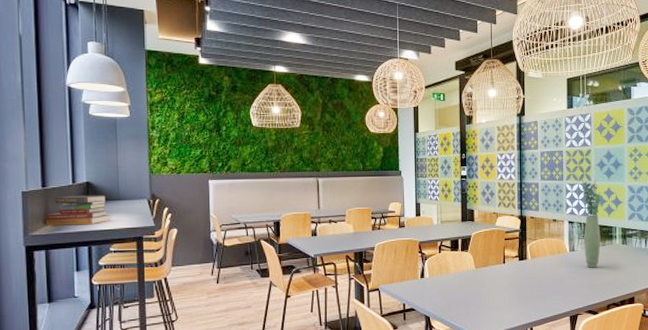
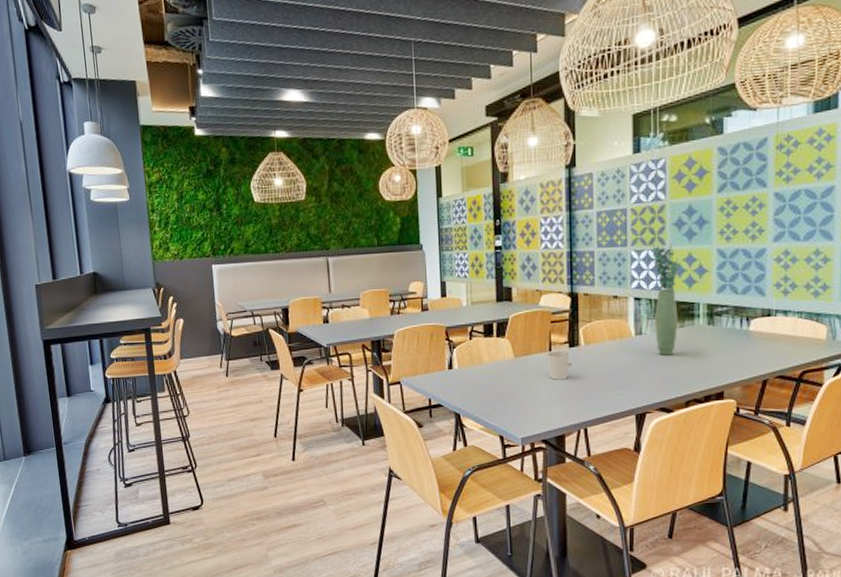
books: present [45,195,111,226] -> none [58,285,119,319]
cup: none [502,264,521,287] -> present [547,352,572,380]

